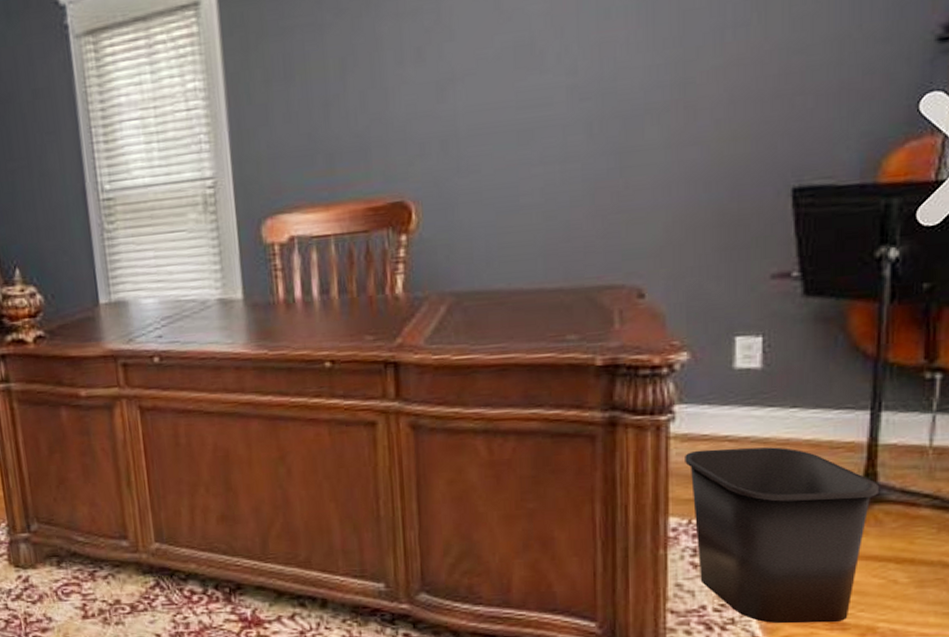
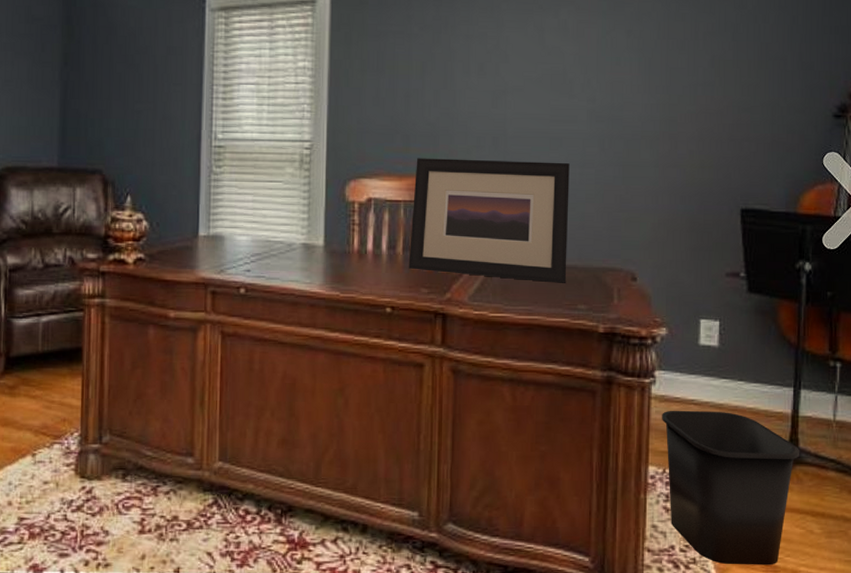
picture frame: none [344,160,550,315] -> present [408,158,570,283]

